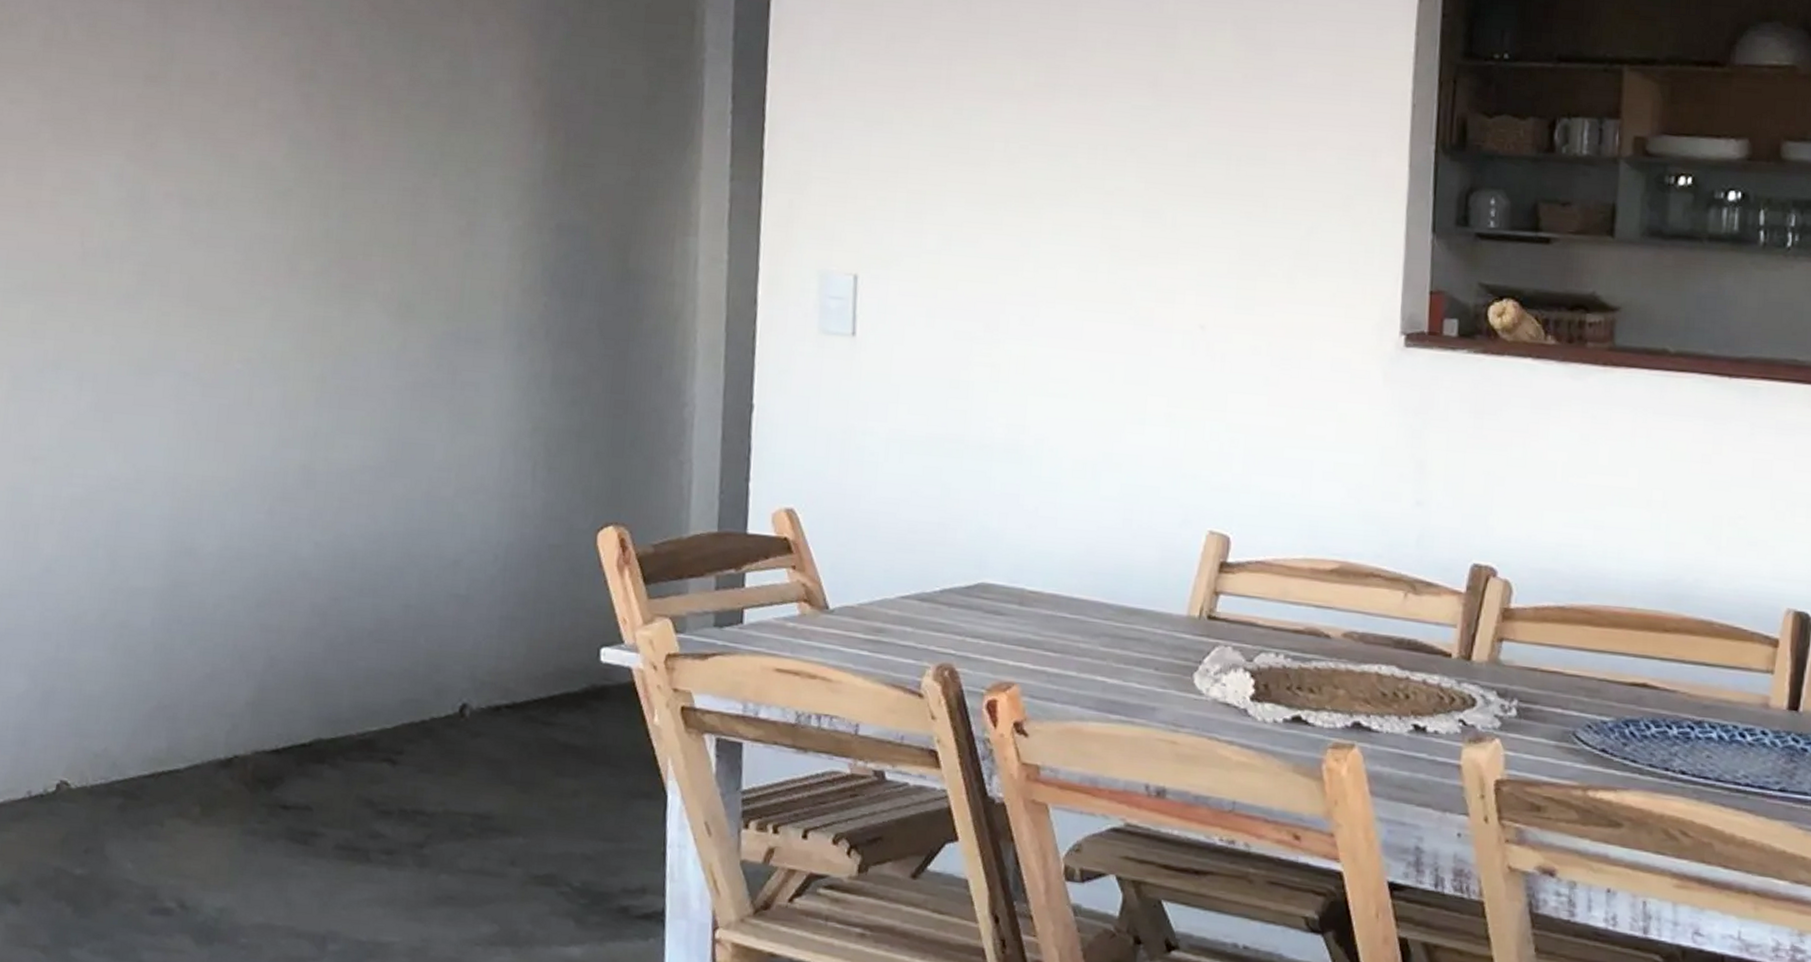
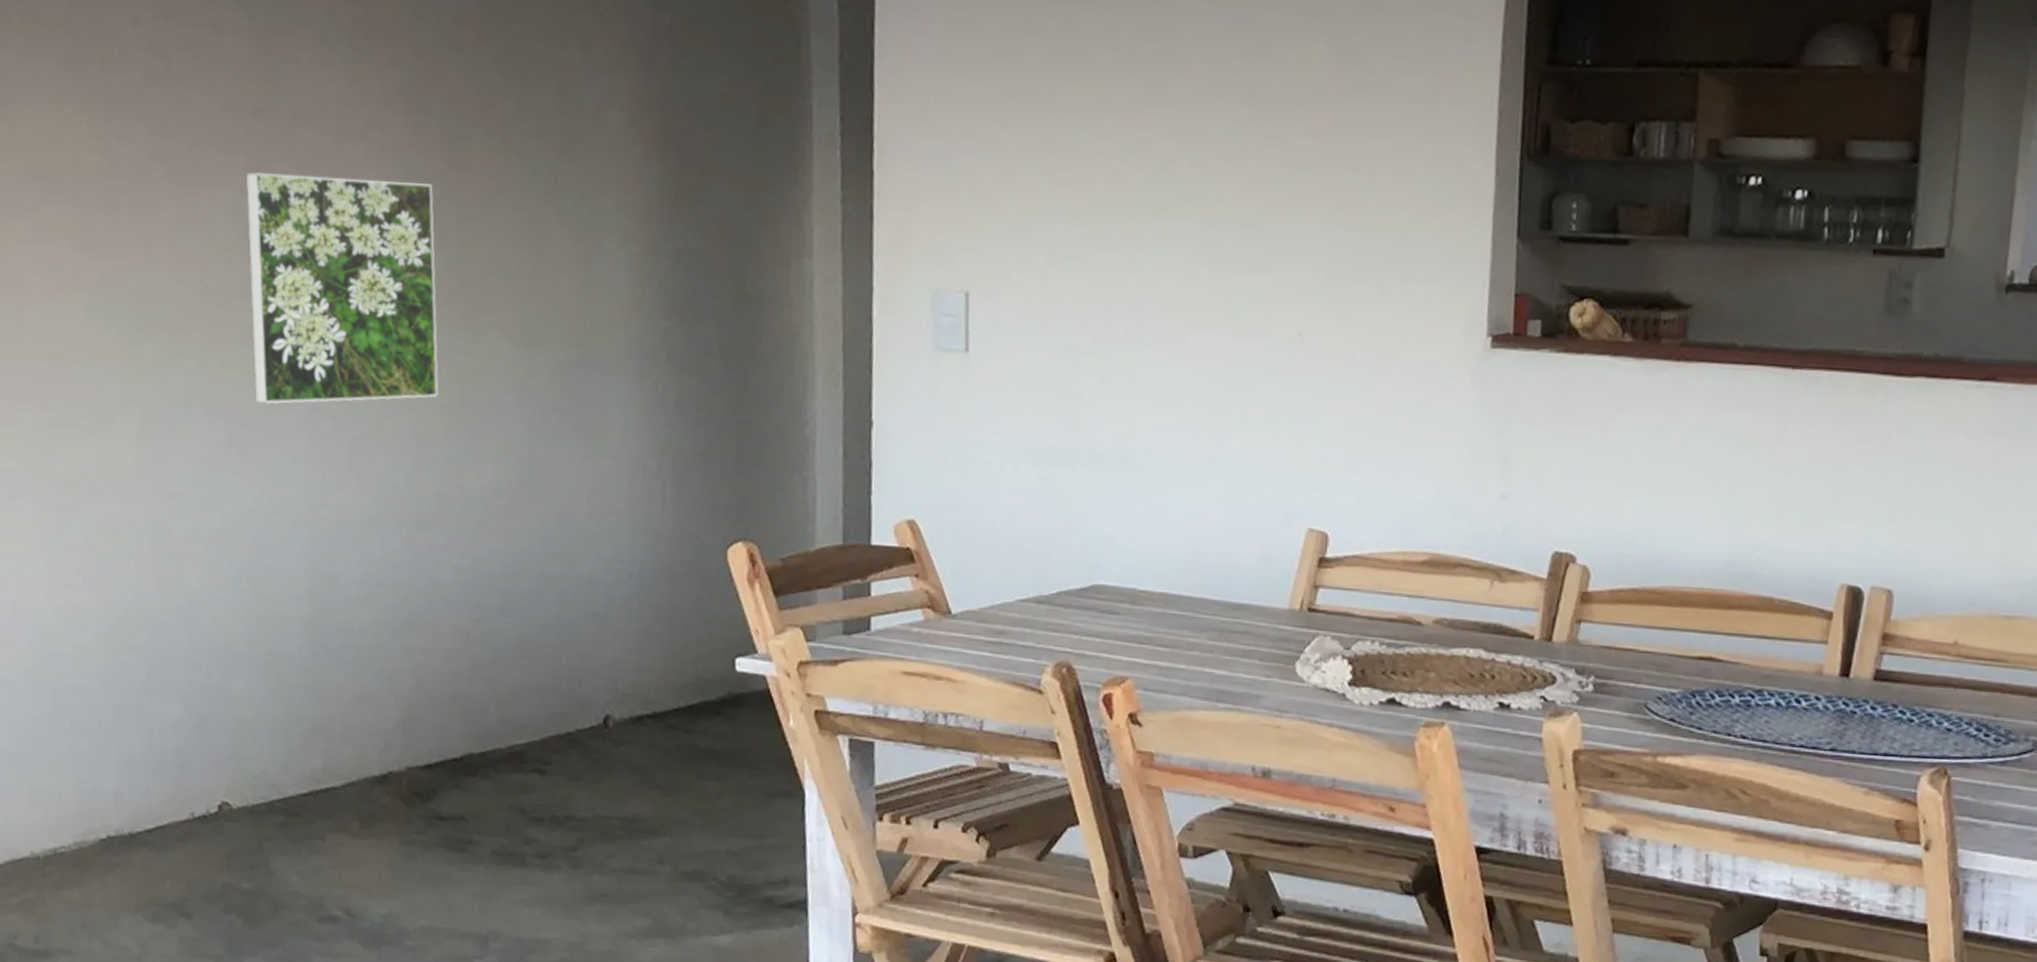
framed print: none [125,137,319,370] -> present [245,172,439,404]

